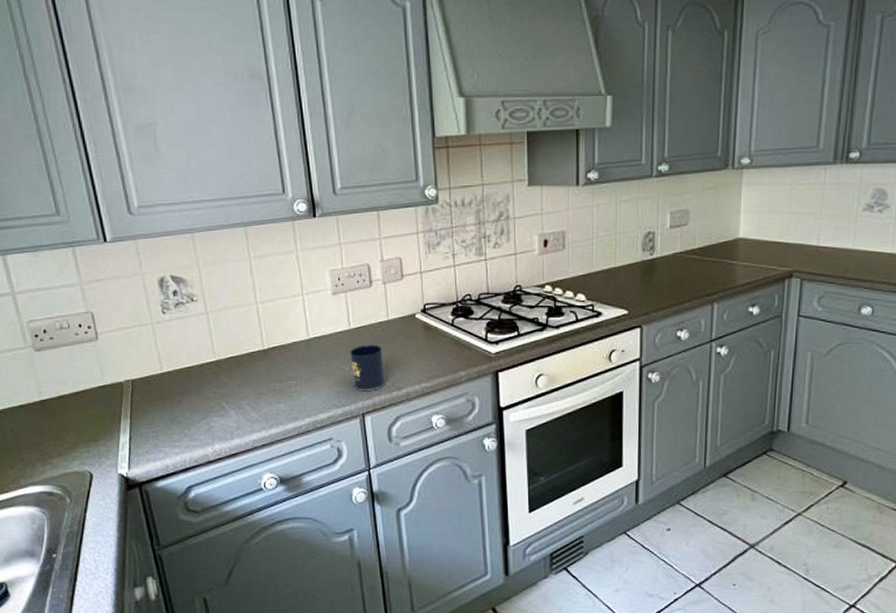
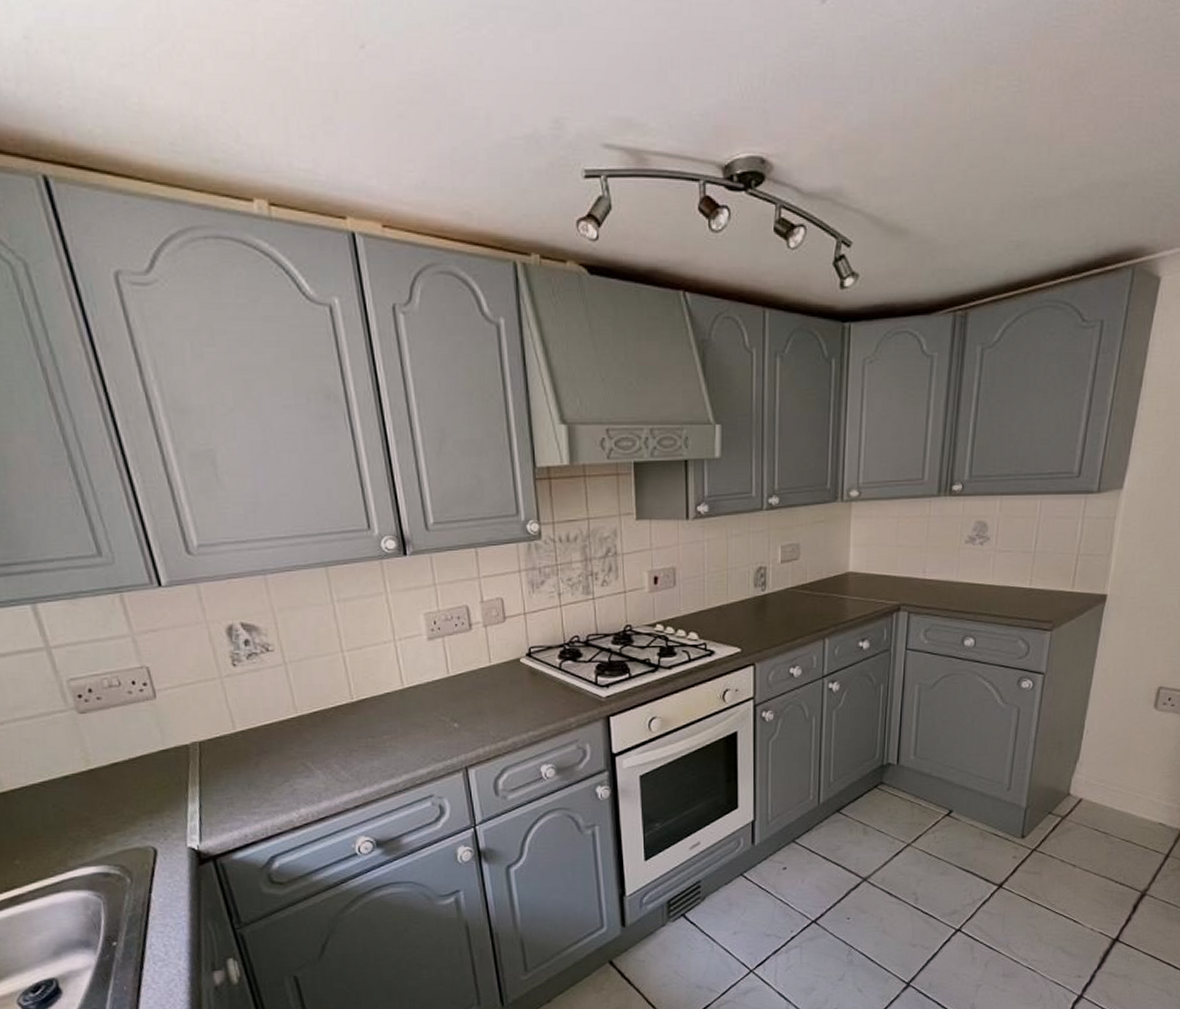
mug: present [349,344,386,390] -> none [448,692,490,742]

